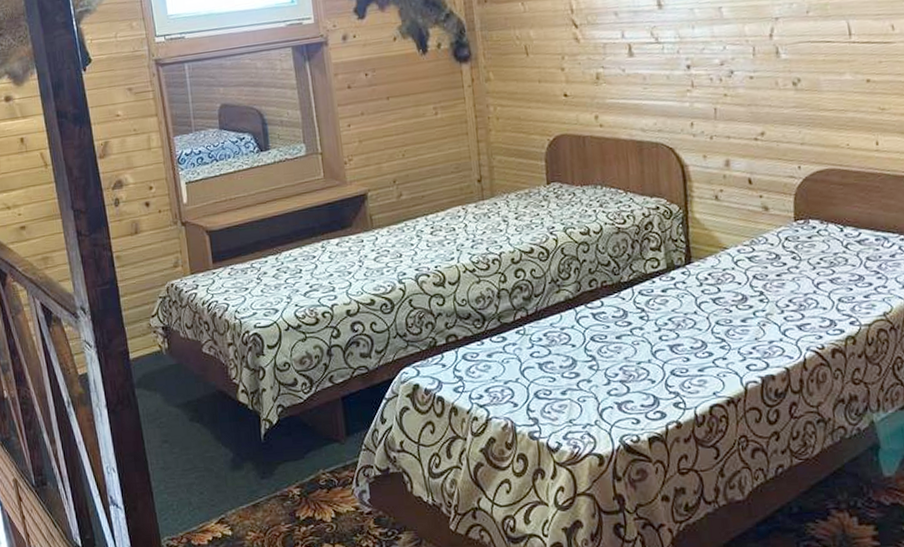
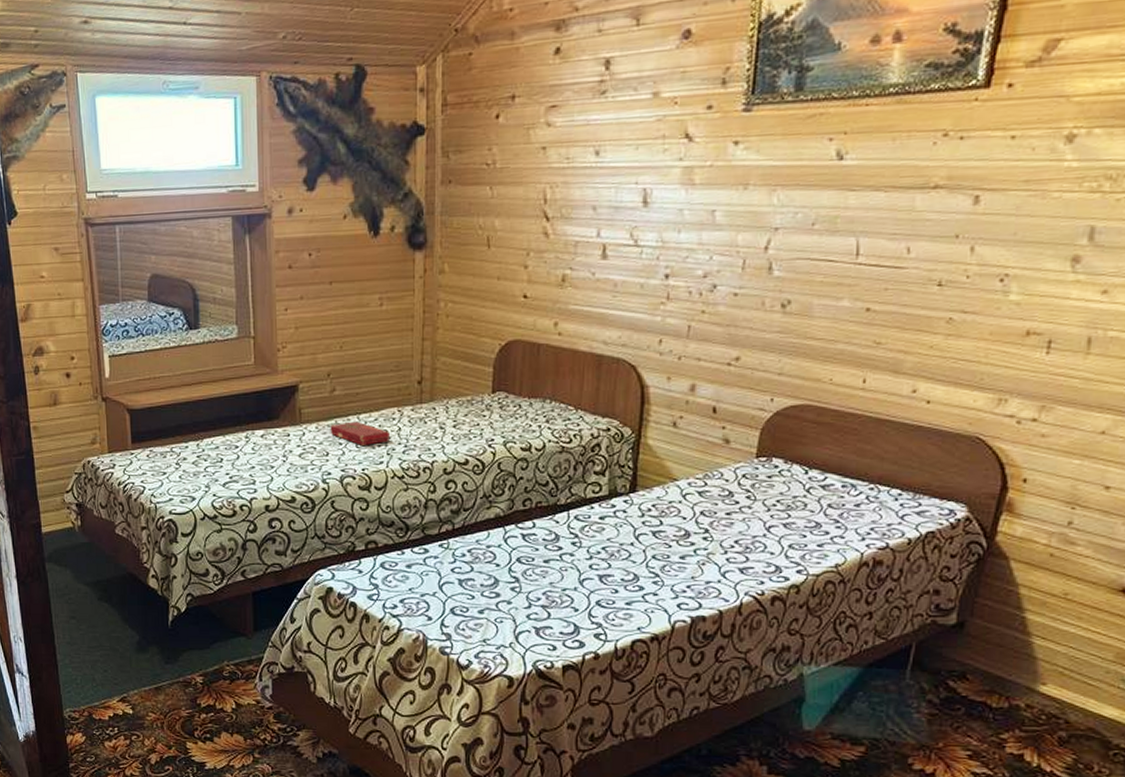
book: none [400,222,458,244] -> present [330,421,391,445]

